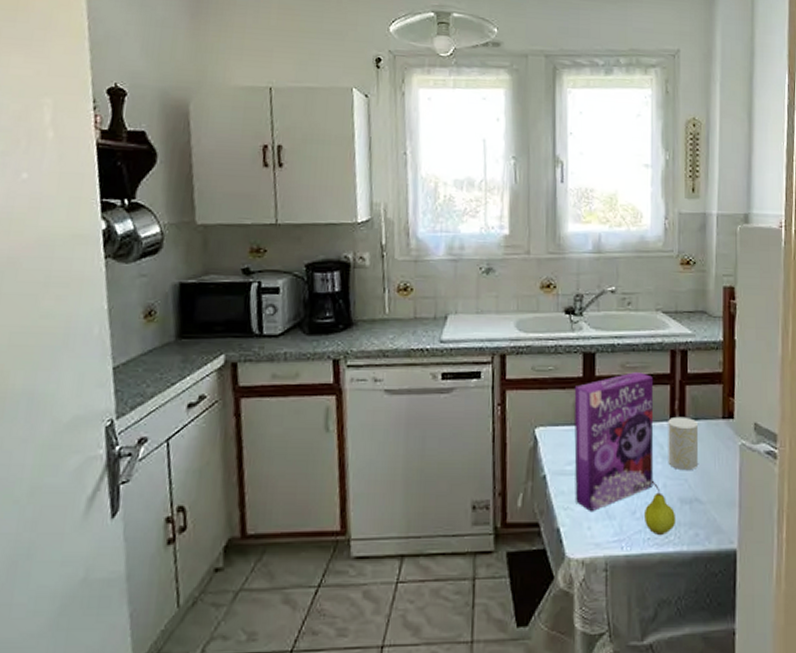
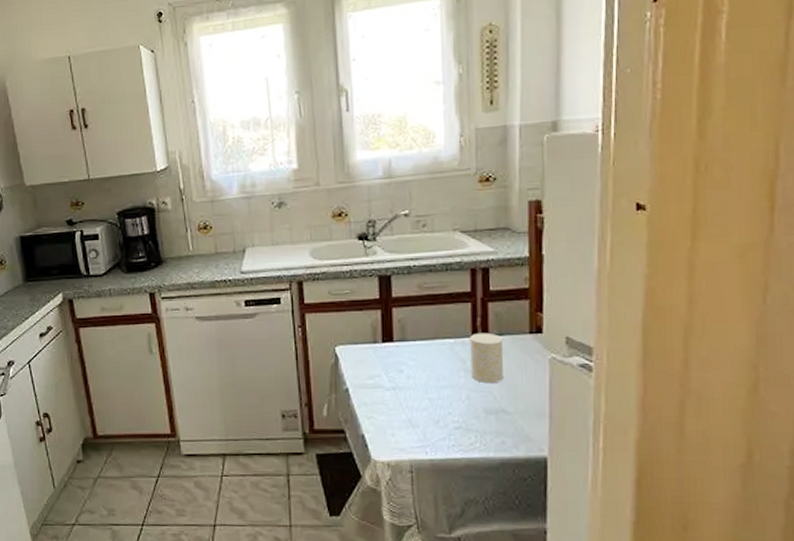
cereal box: present [574,372,654,512] -> none [371,292,457,421]
fruit: present [645,480,676,536] -> none [448,392,482,443]

